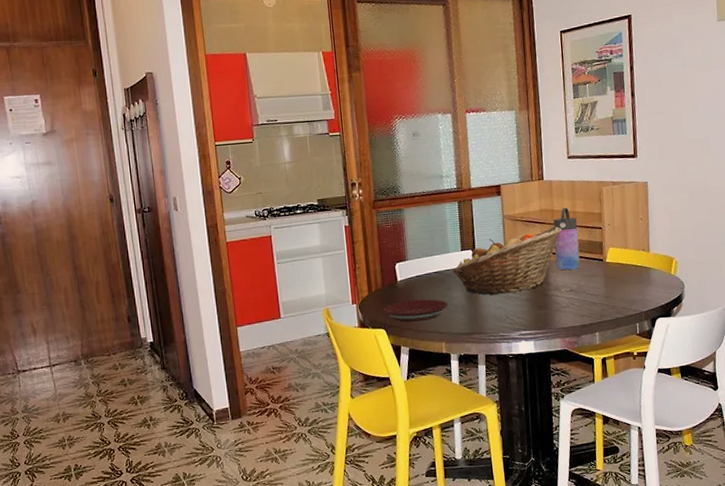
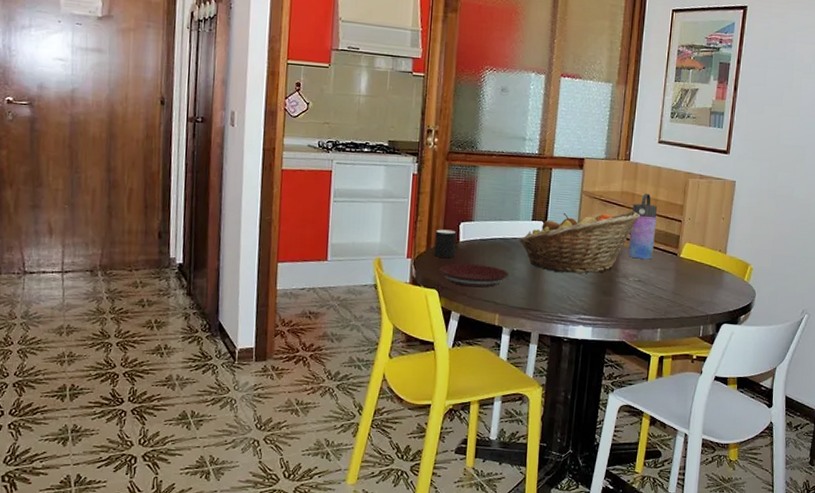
cup: none [374,272,396,299] -> present [434,229,457,258]

